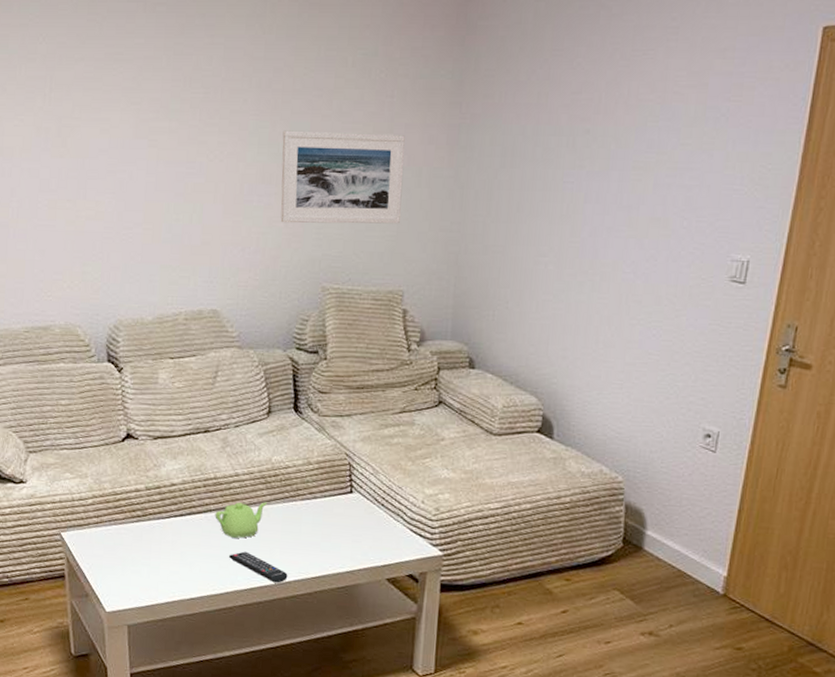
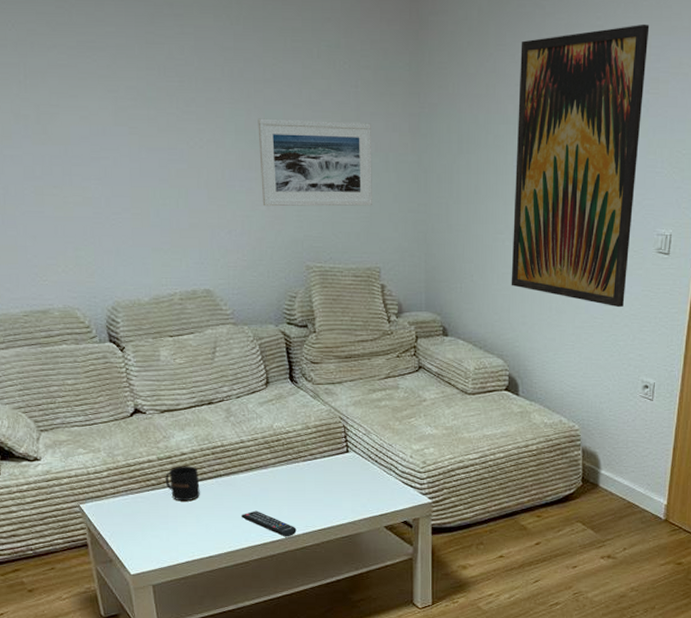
mug: none [151,497,188,537] -> present [165,466,200,502]
teapot: present [215,502,267,538] -> none [225,465,272,499]
wall art: none [551,24,735,343] -> present [511,24,650,308]

